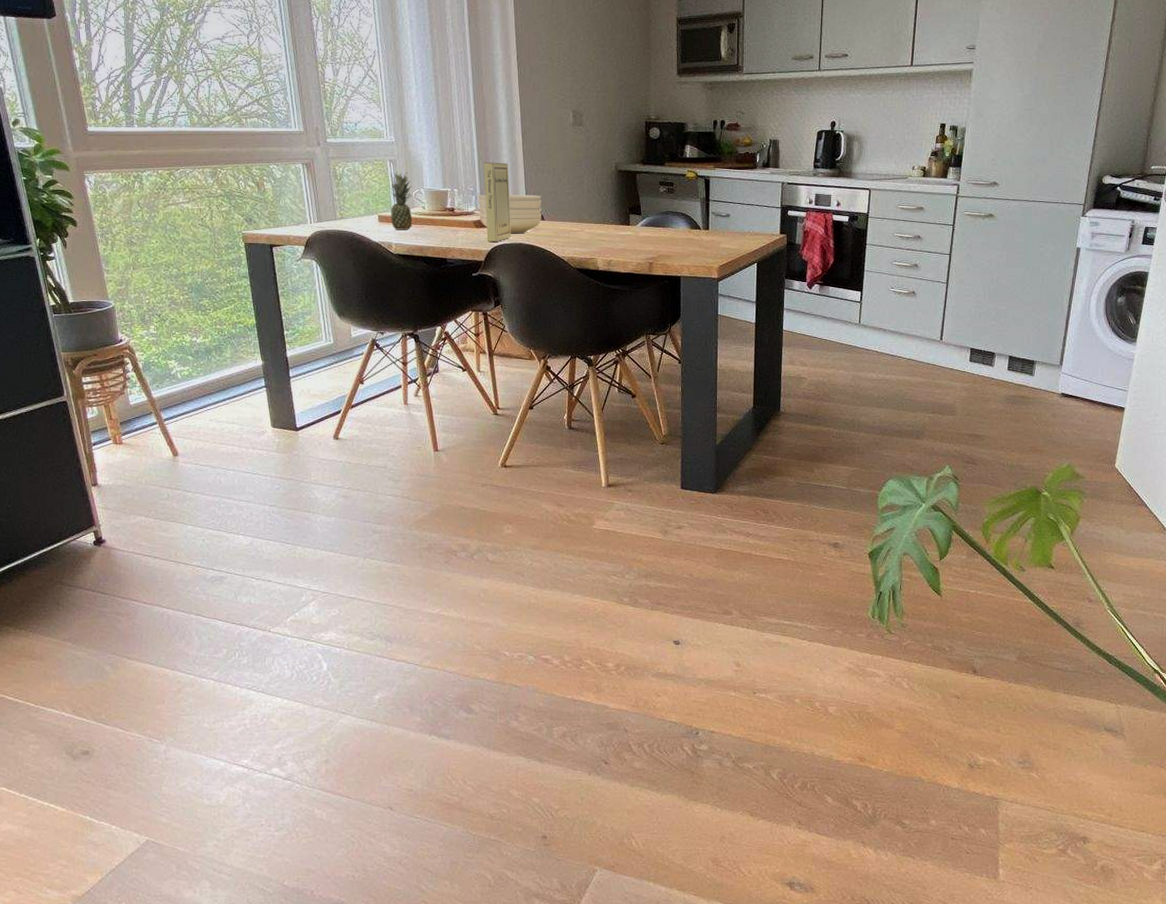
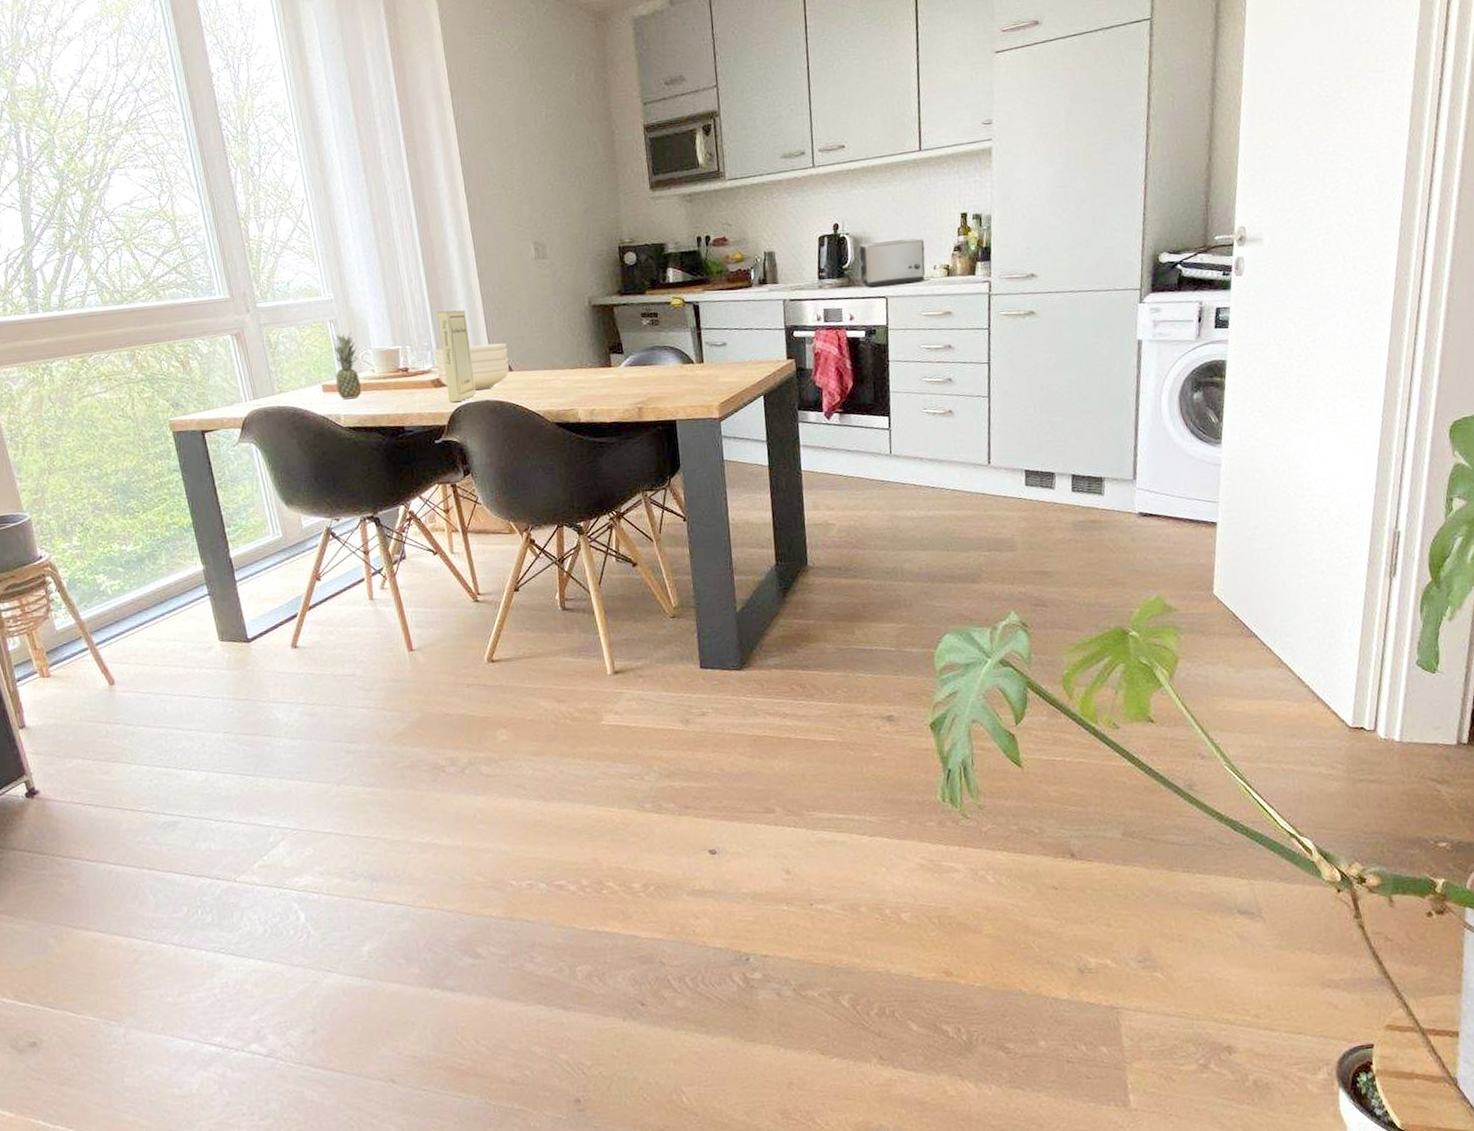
toaster: none [850,140,906,180] -> present [859,237,926,288]

